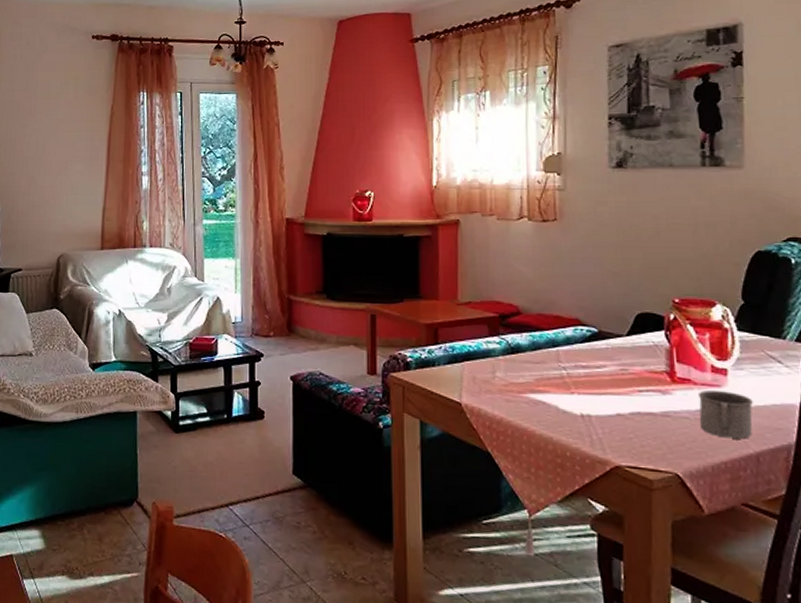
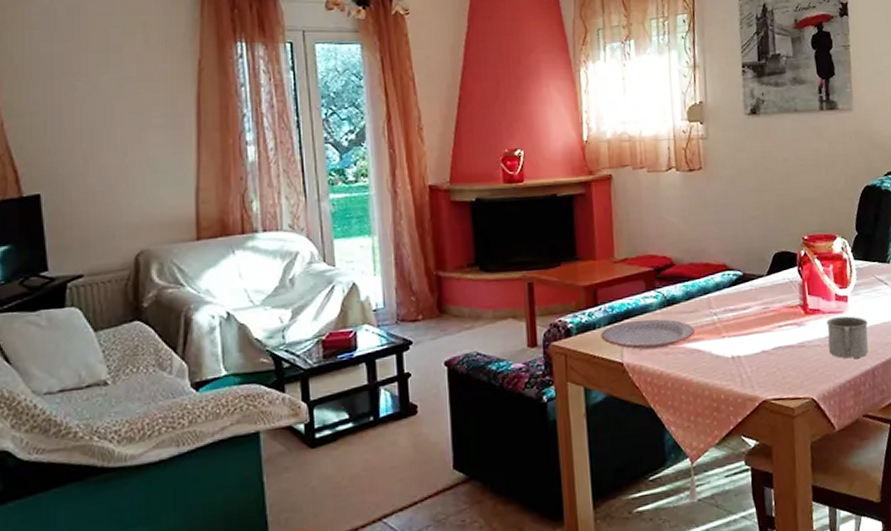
plate: none [440,363,540,395] -> present [601,319,695,350]

